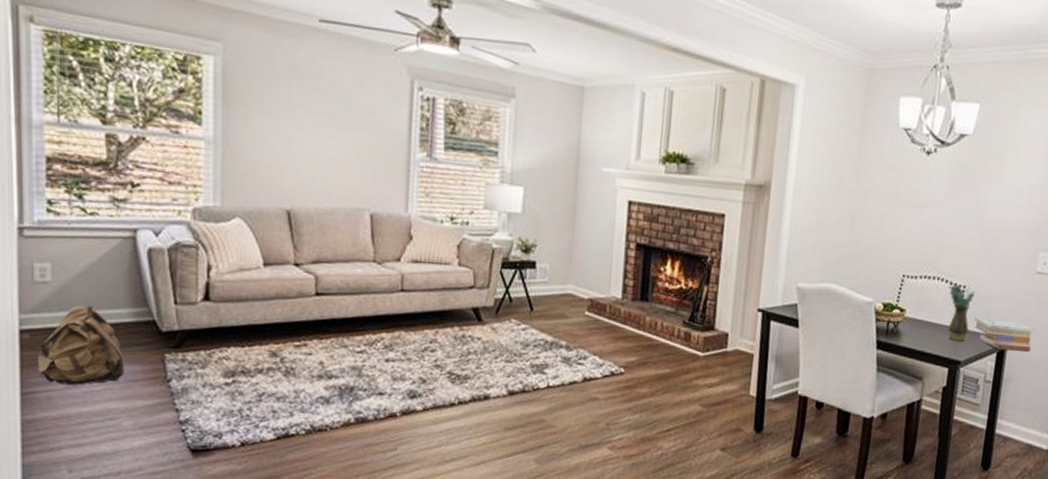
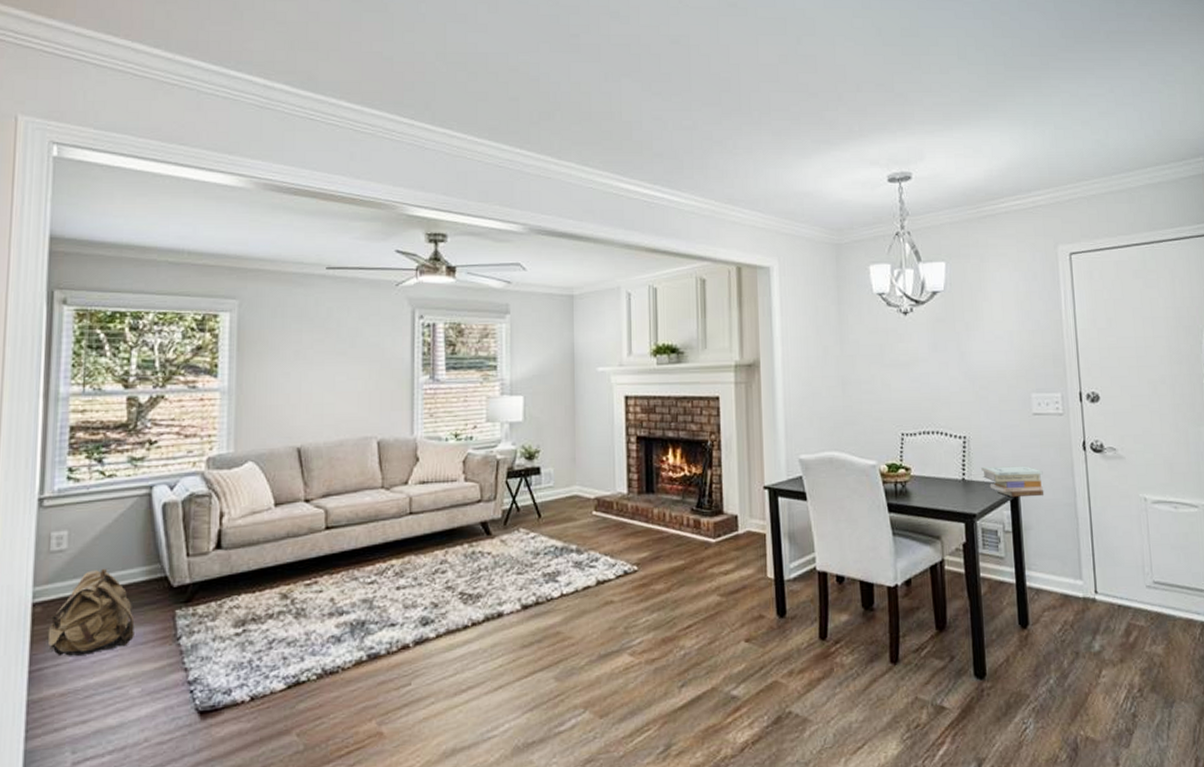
vase: present [948,282,975,342] -> none [949,435,977,494]

